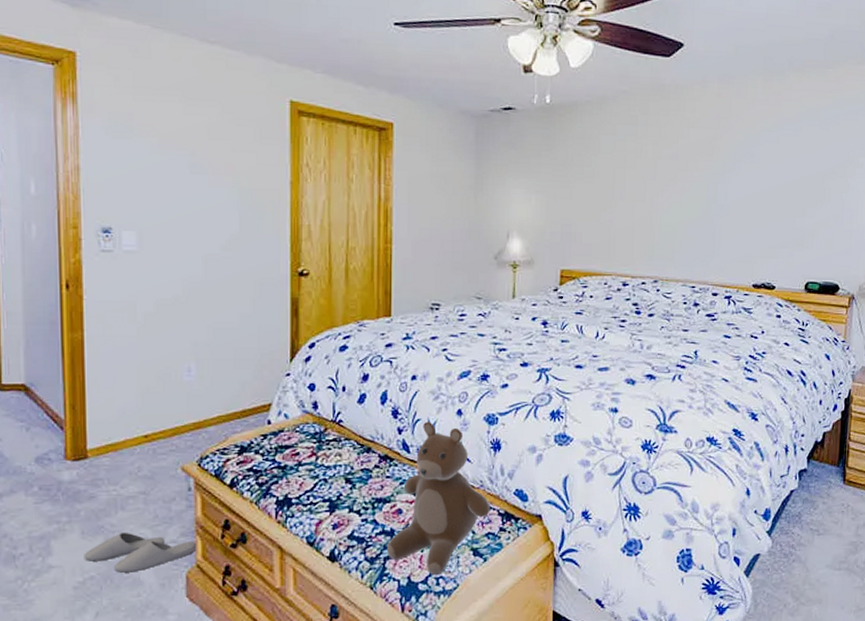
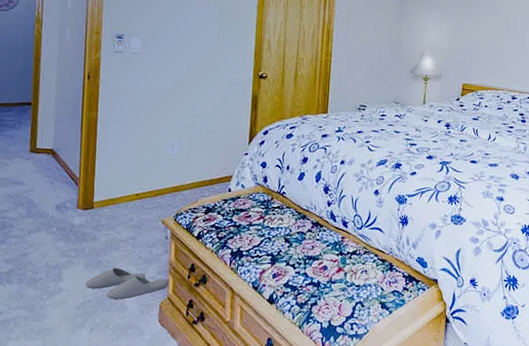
bear: present [386,421,490,576] -> none [313,197,397,322]

